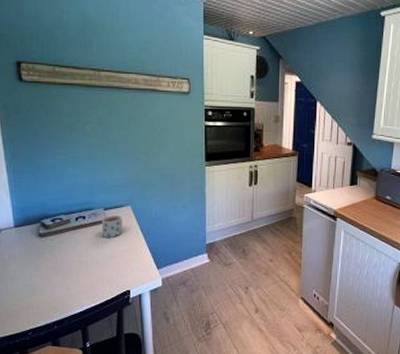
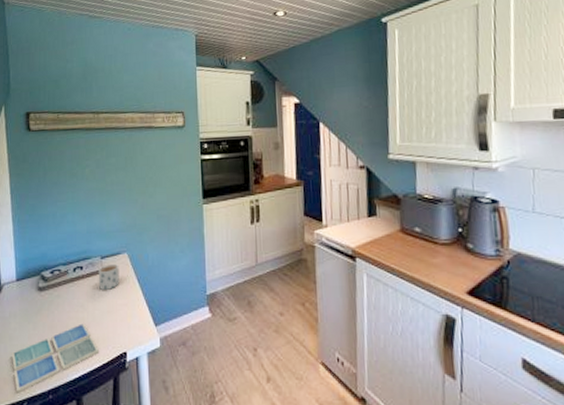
drink coaster: none [14,266,103,325] -> present [12,323,99,393]

